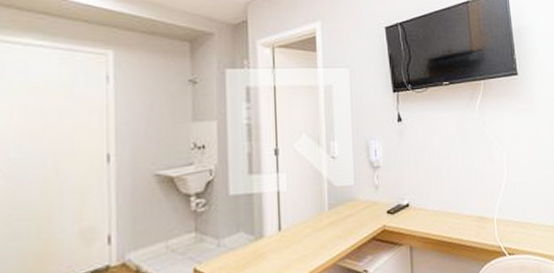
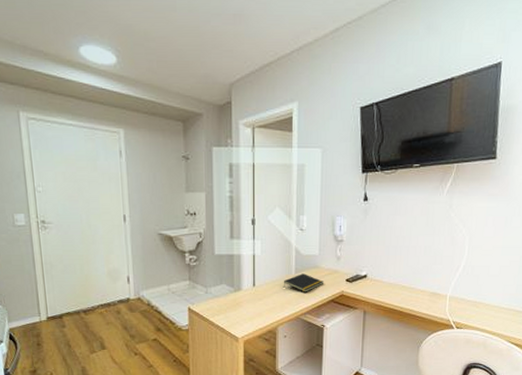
notepad: none [315,208,362,232] -> present [283,273,323,292]

